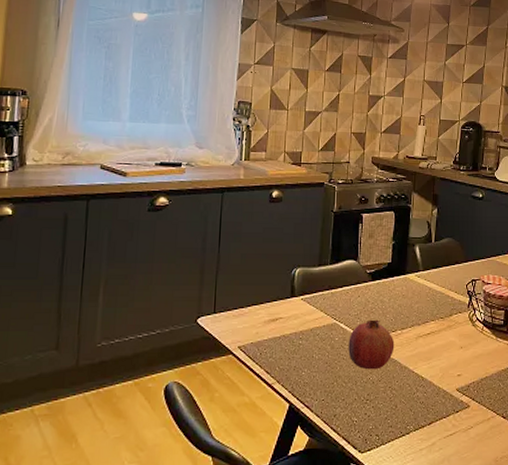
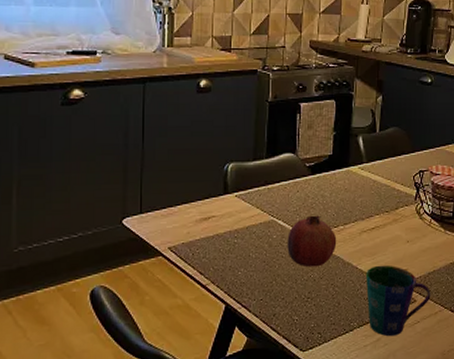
cup: none [421,369,484,441] -> present [365,265,431,337]

